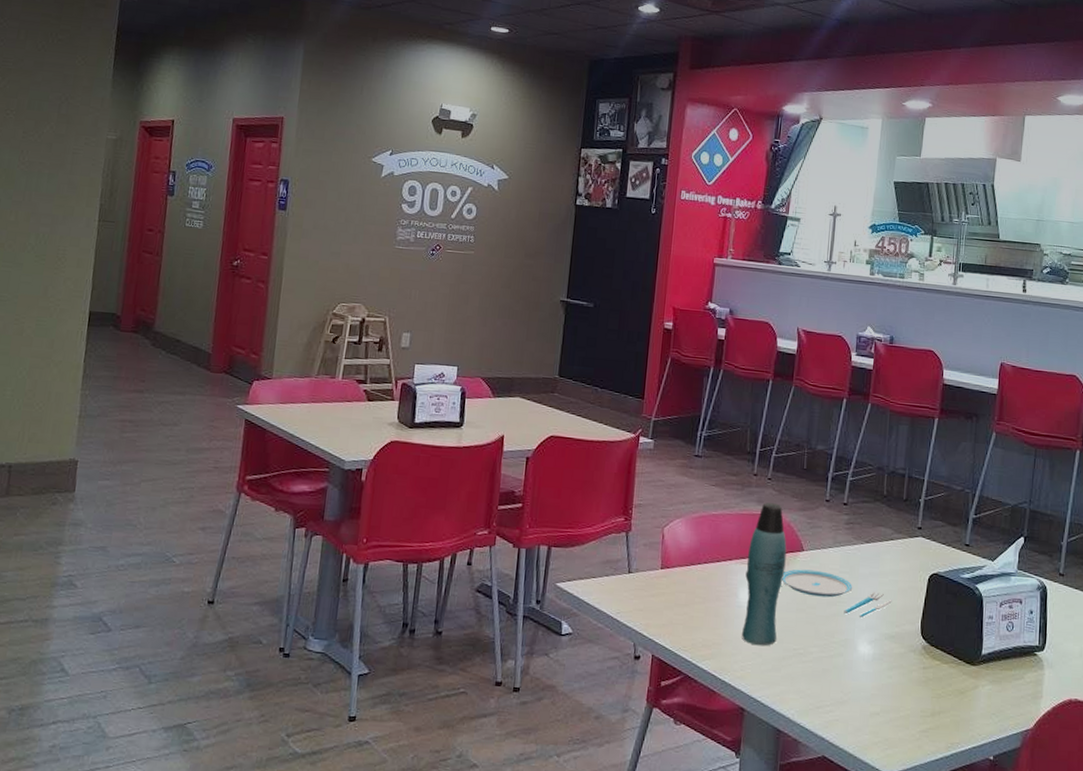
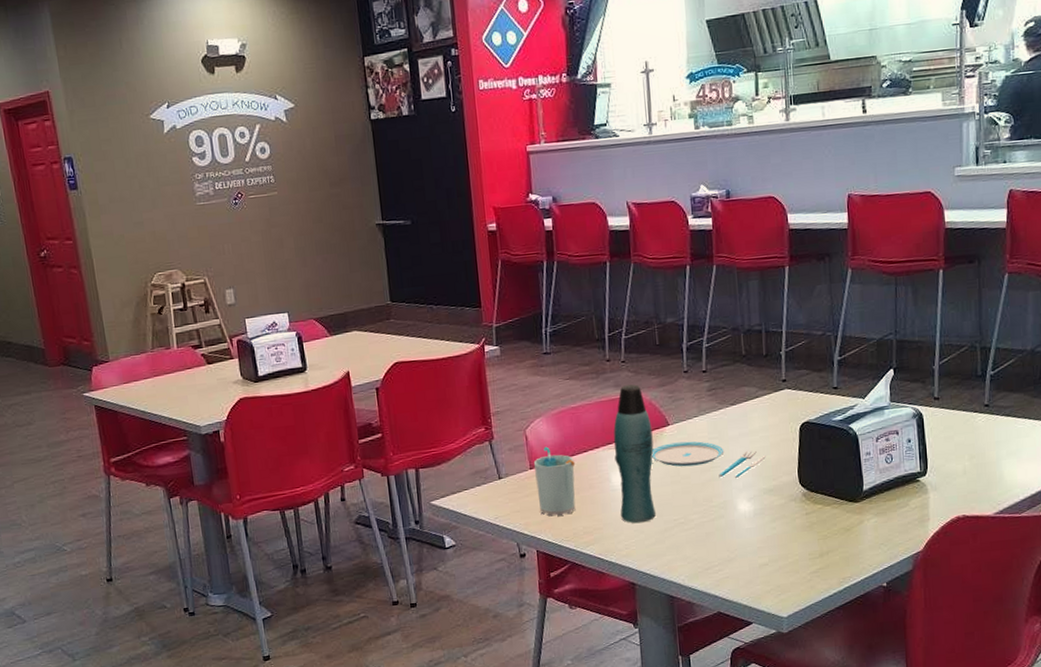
cup: none [663,548,707,623] -> present [533,446,576,517]

